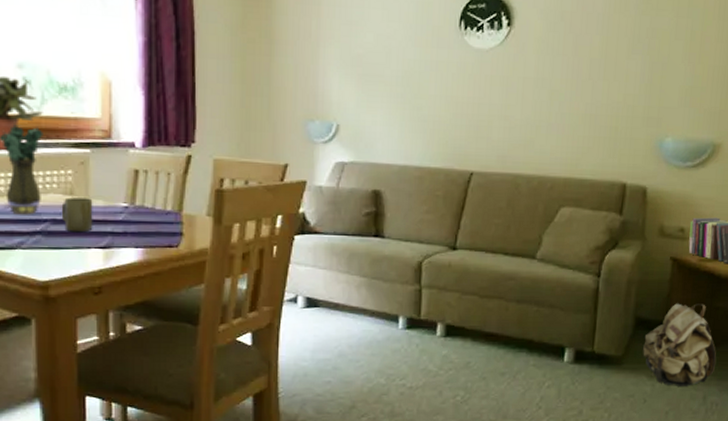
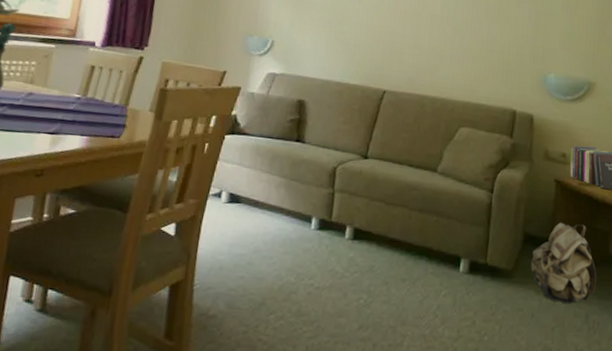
cup: present [61,197,93,233] -> none [18,85,50,118]

